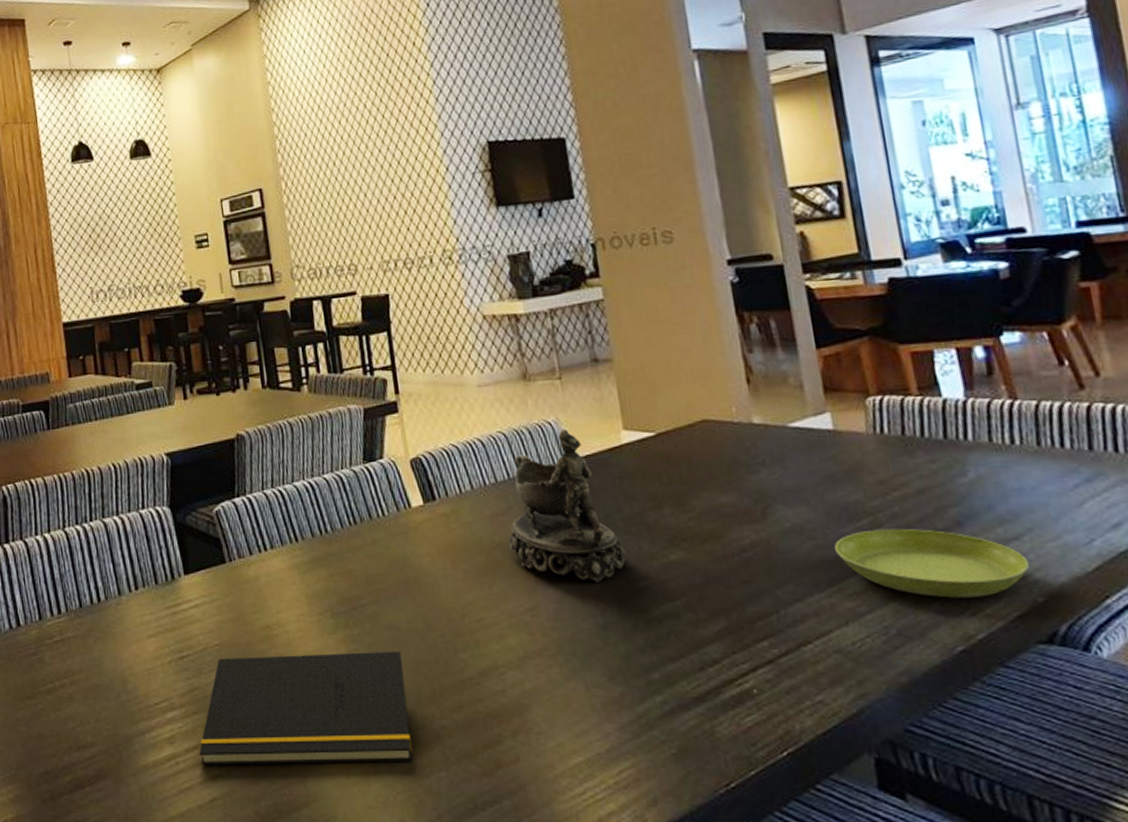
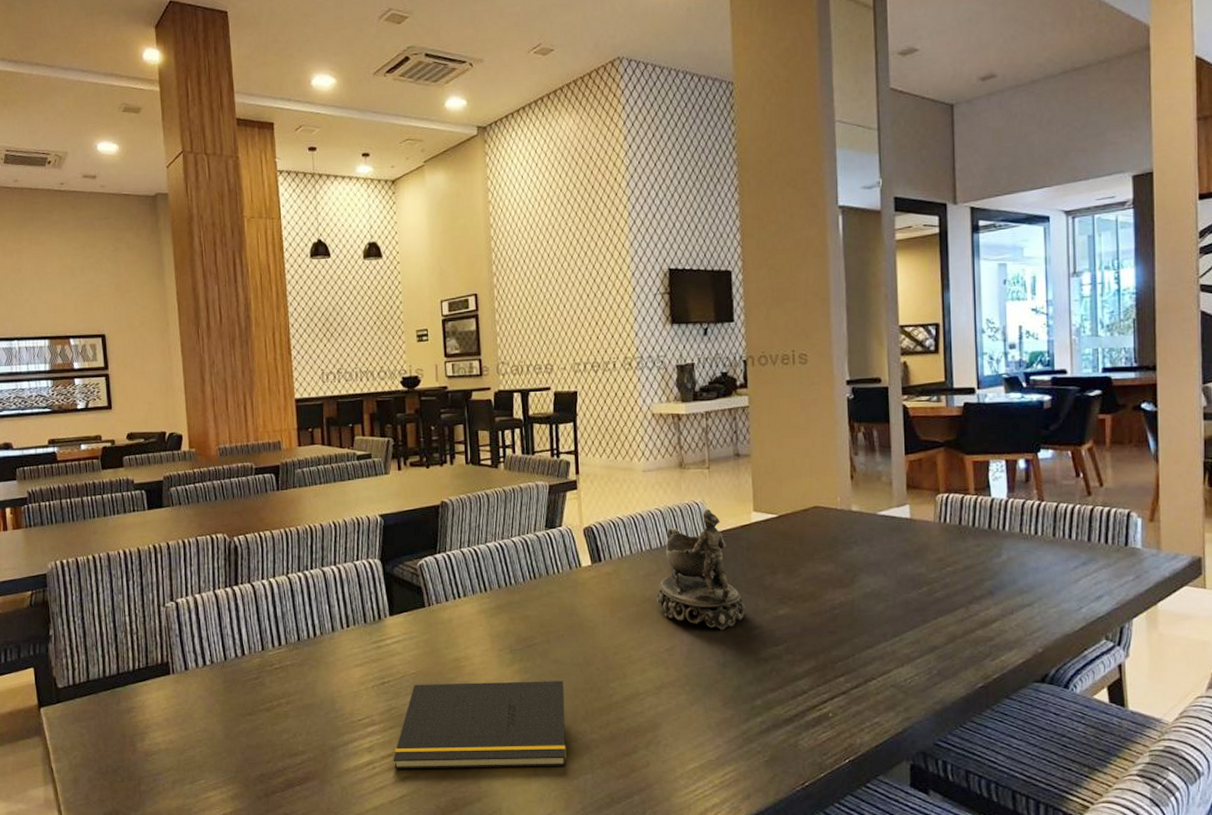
saucer: present [833,528,1029,598] -> none [900,595,1035,648]

